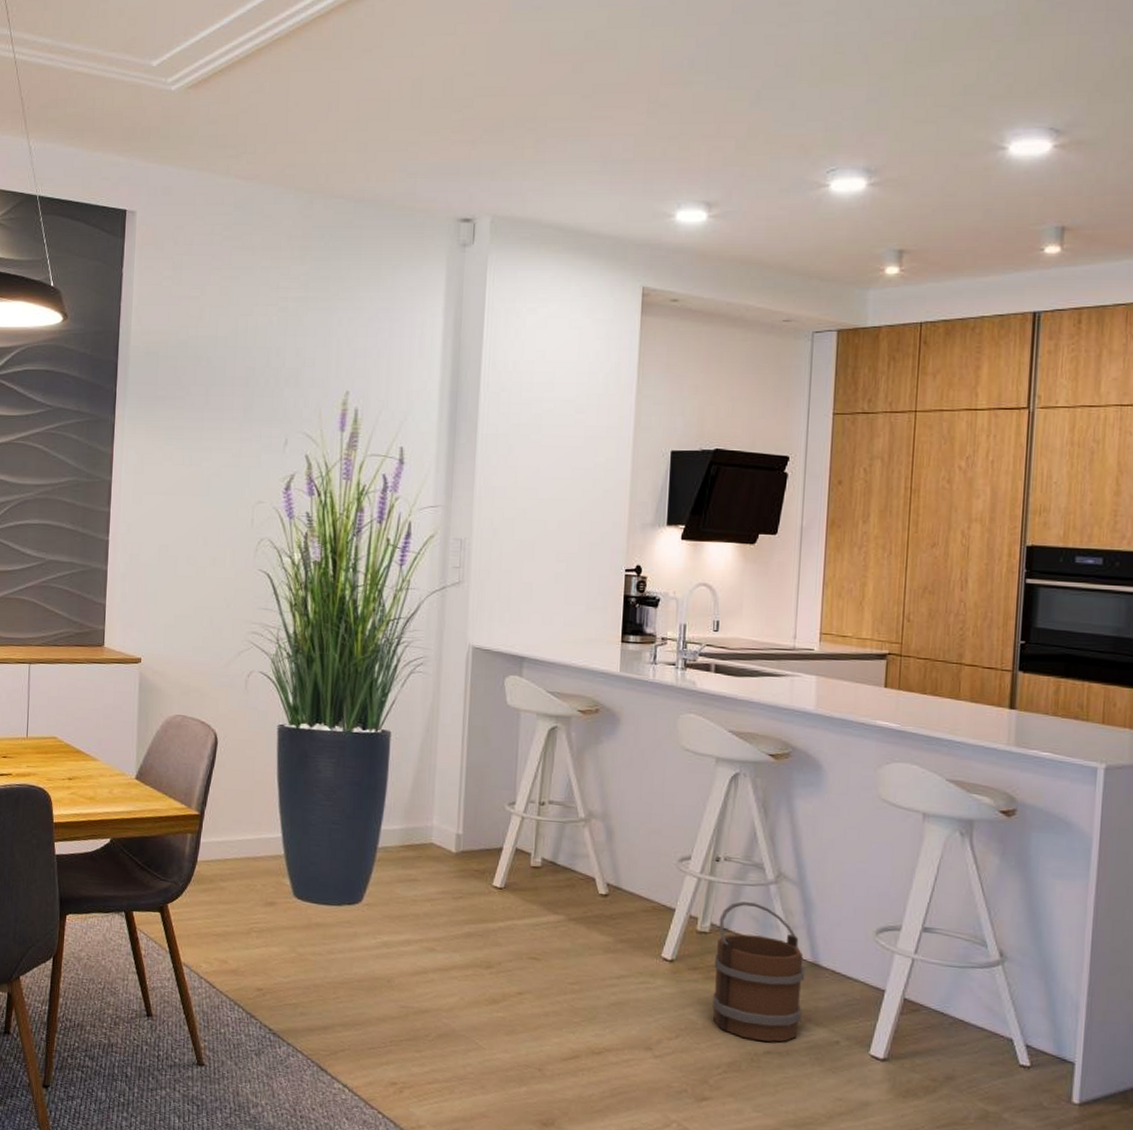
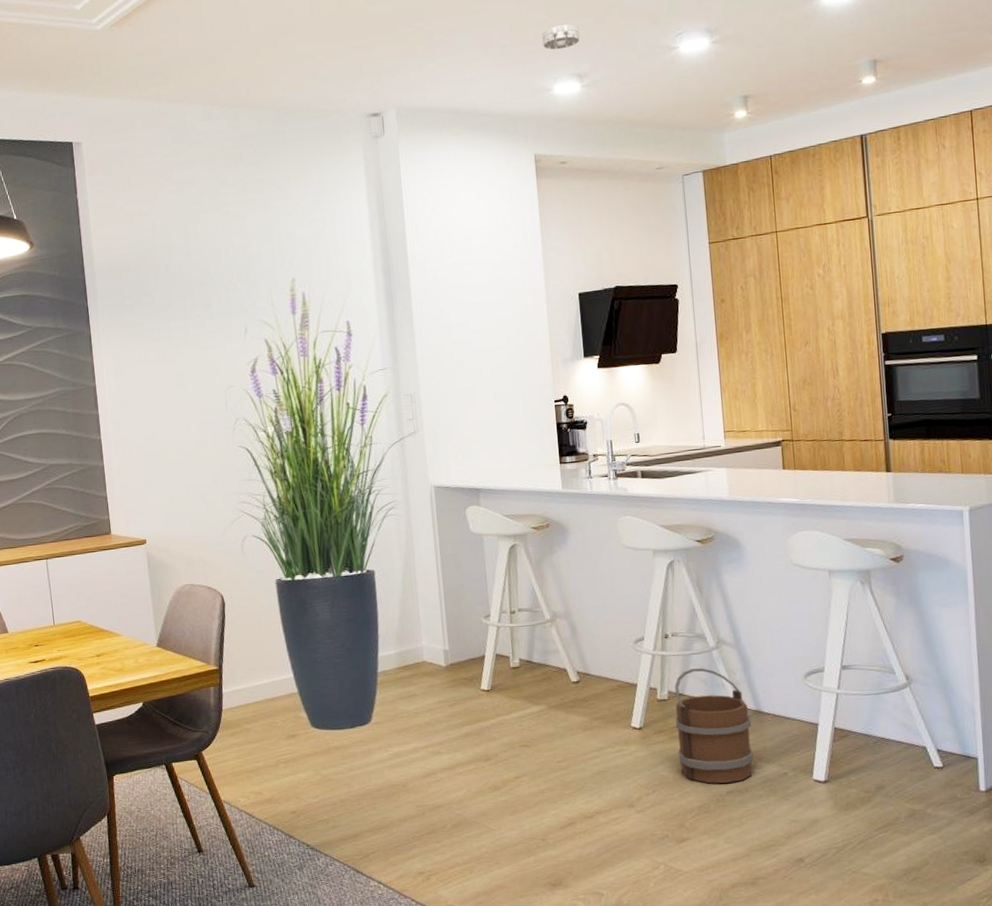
smoke detector: none [670,144,715,172] -> present [542,24,580,50]

